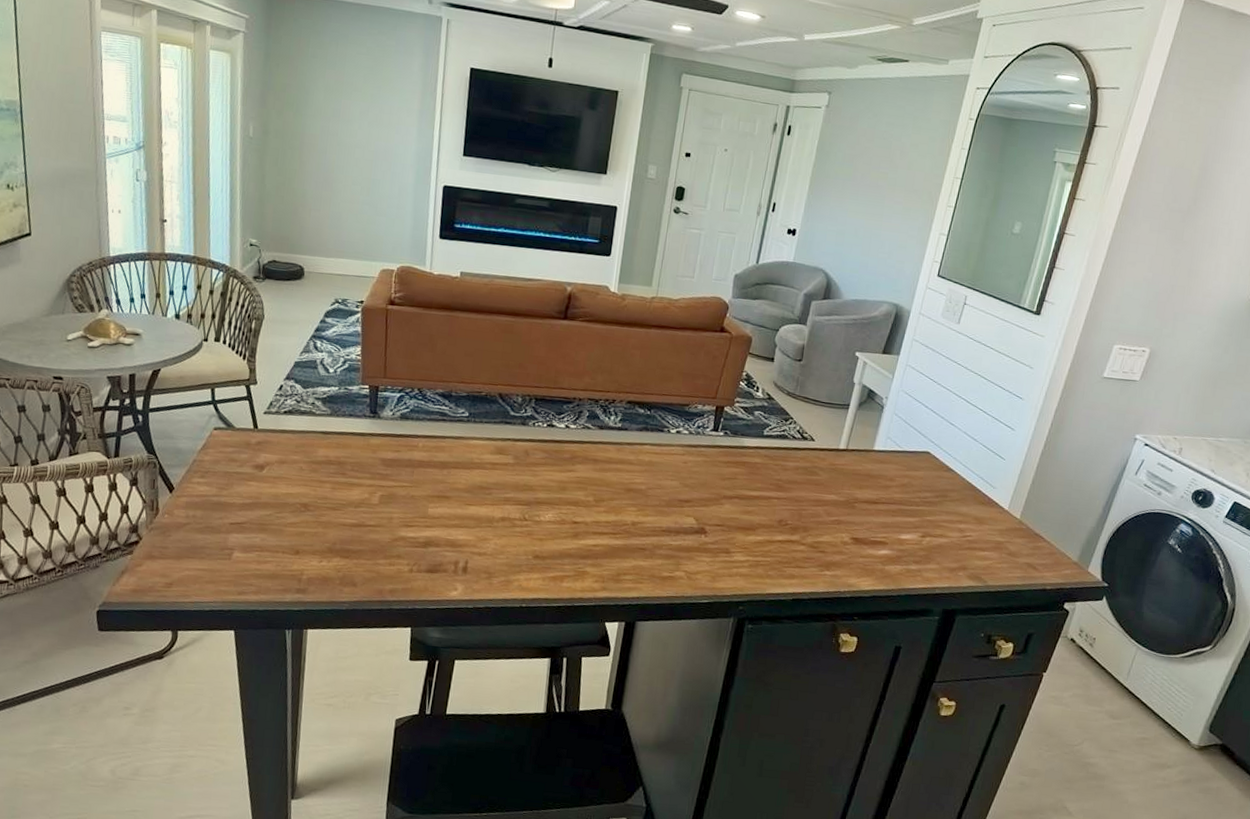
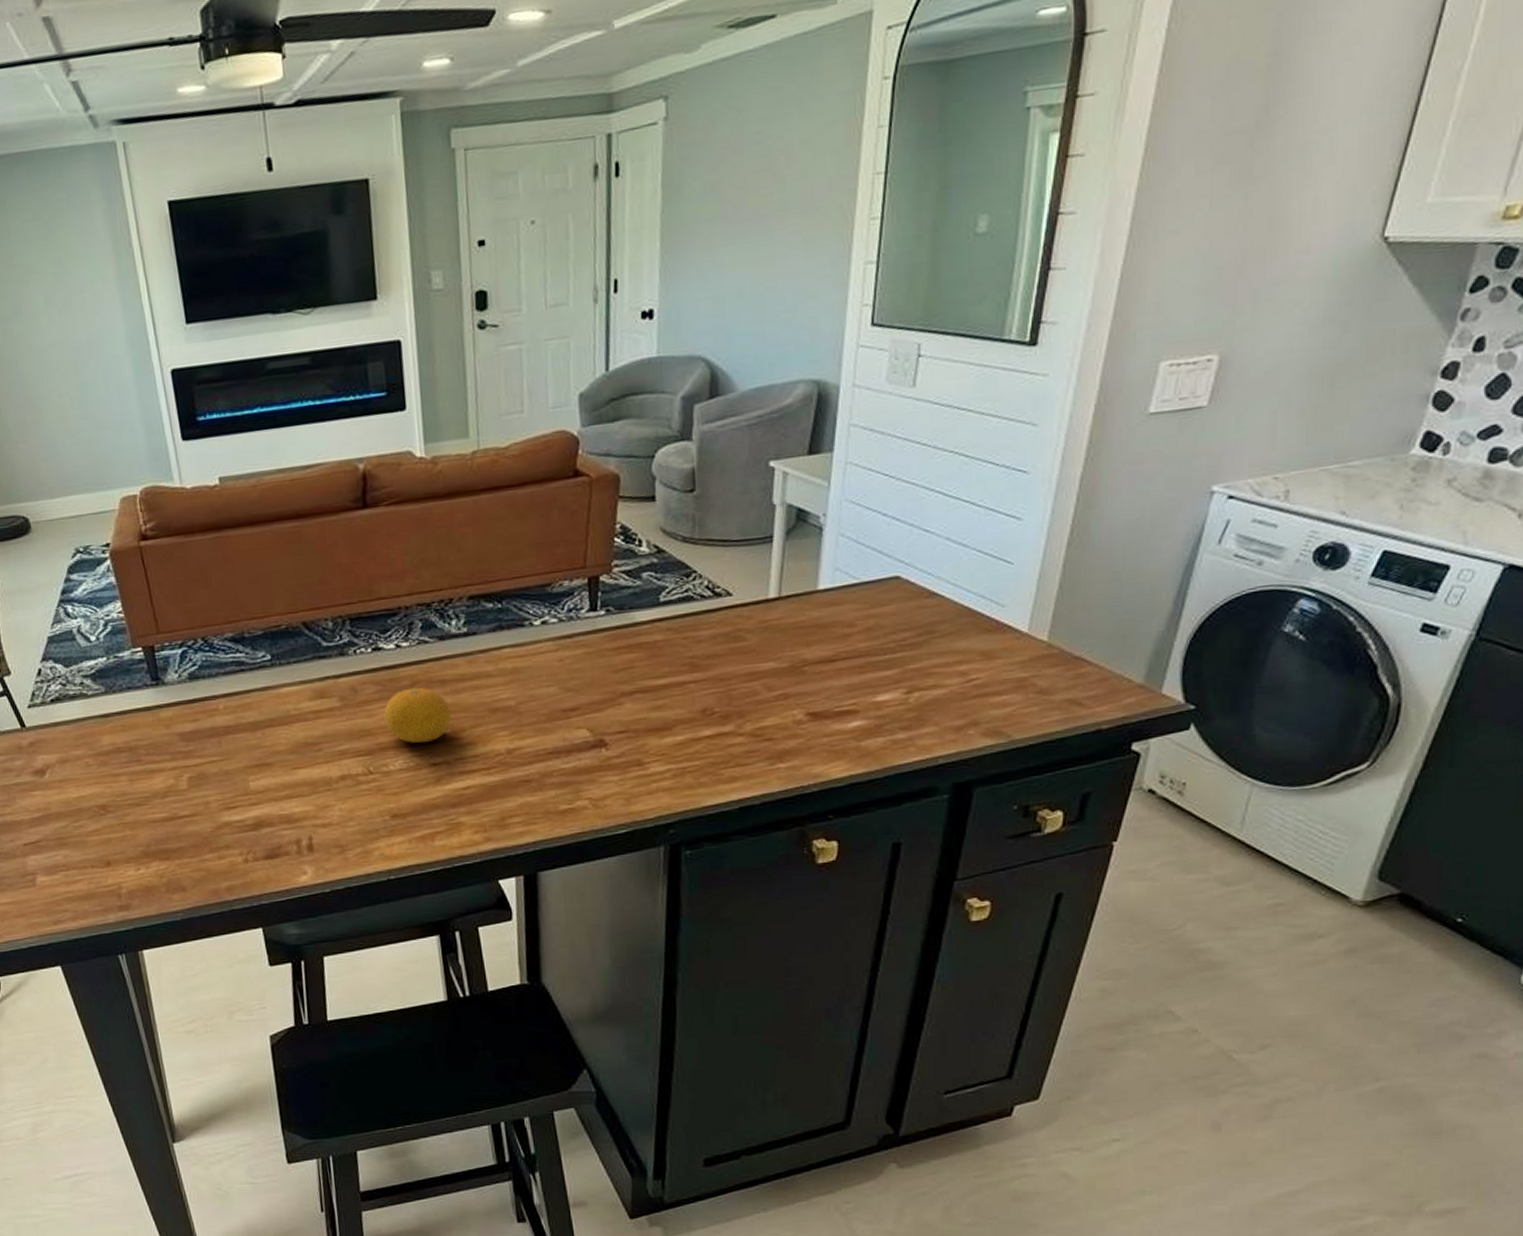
fruit: none [545,460,597,505] -> present [383,687,453,744]

